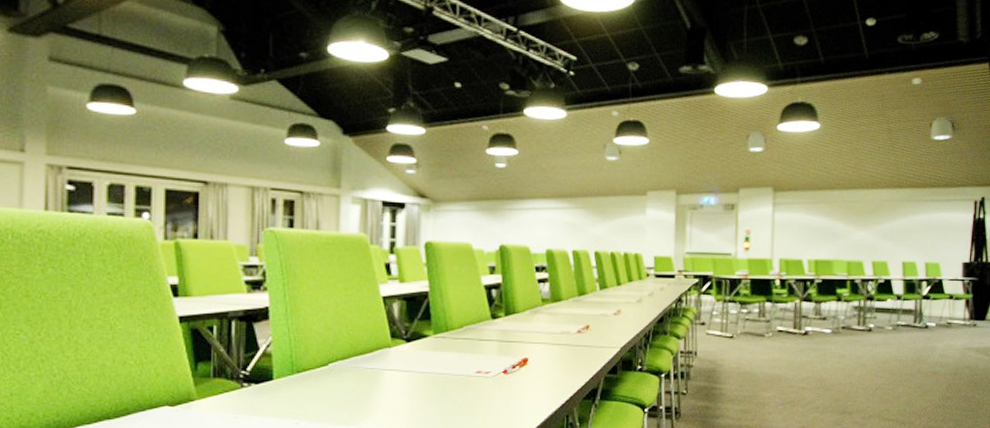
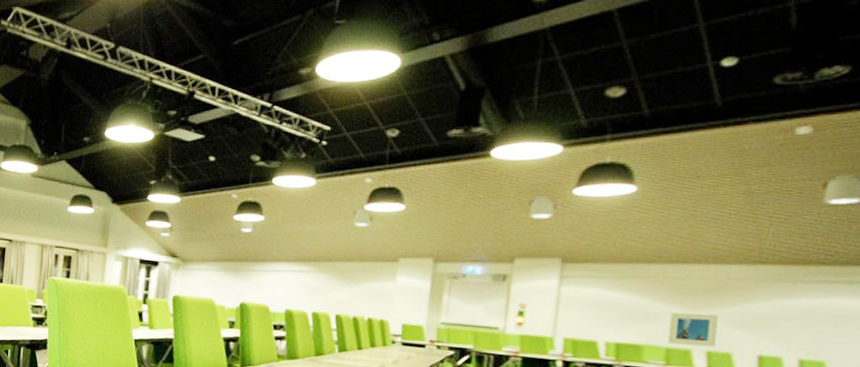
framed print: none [848,230,878,258] -> present [668,312,718,347]

